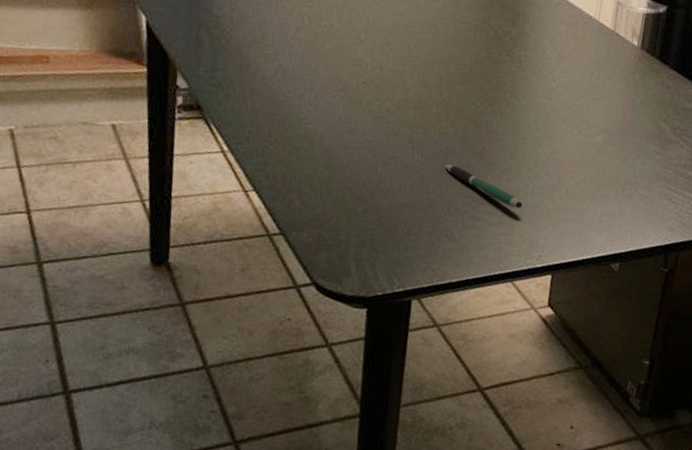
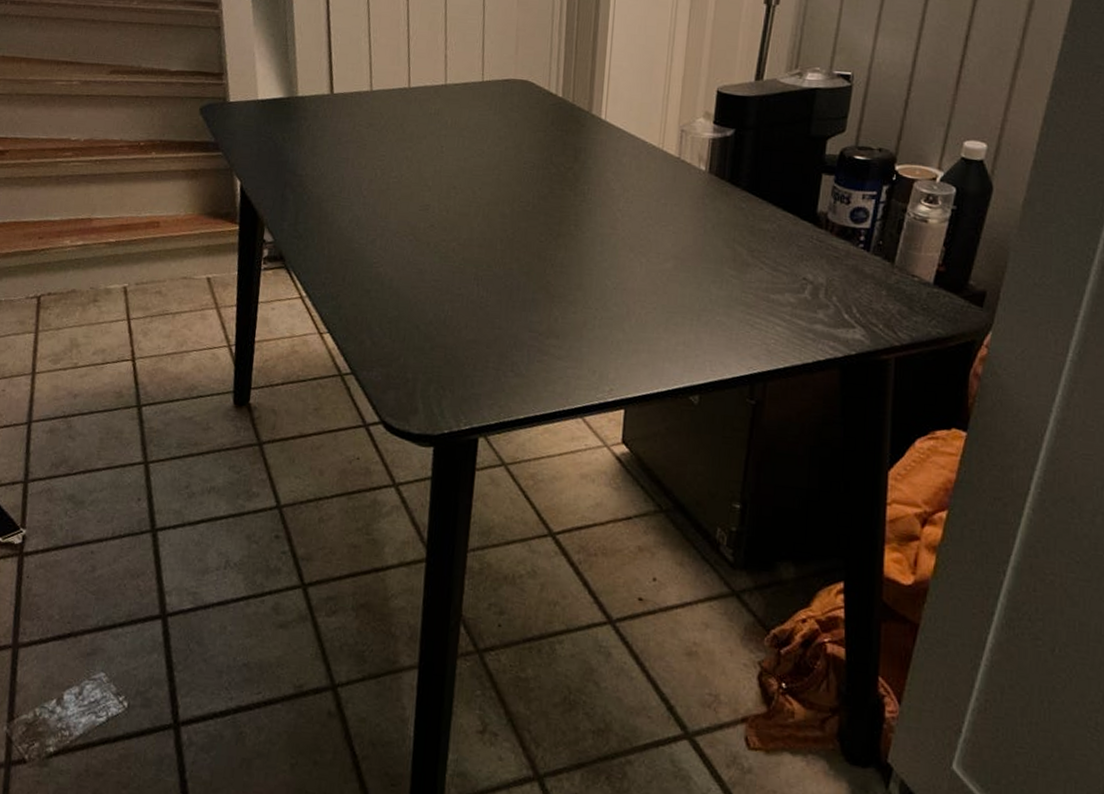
pen: present [444,164,523,209] -> none [509,299,591,341]

